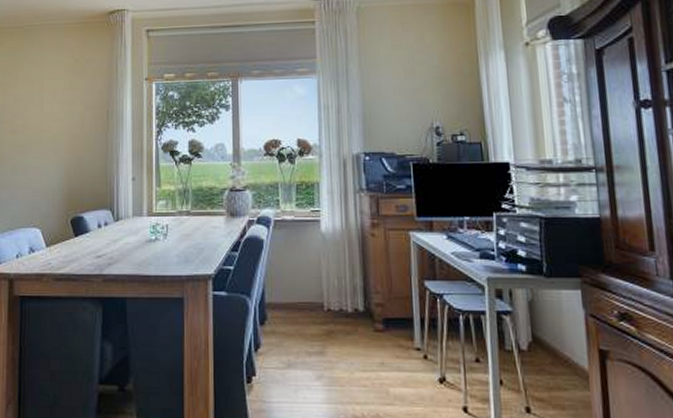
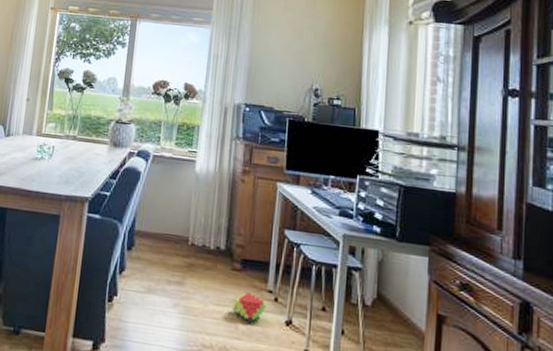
stacking toy: none [380,350,417,387] -> present [232,289,267,324]

